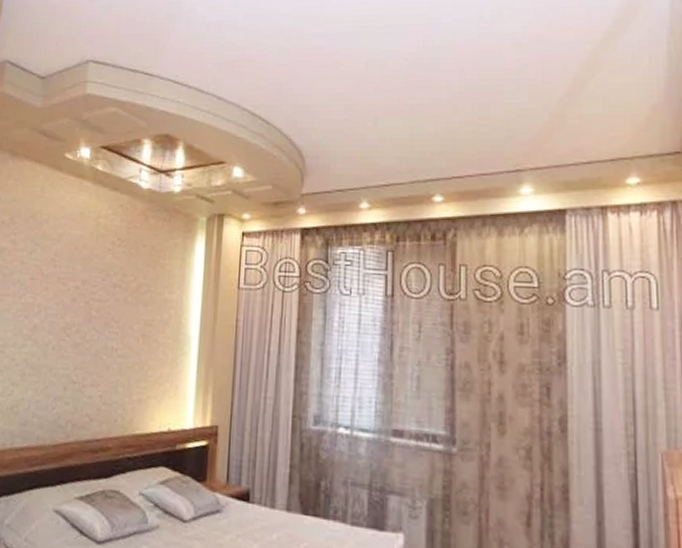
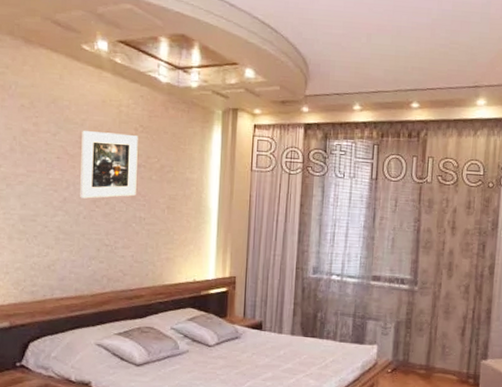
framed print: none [50,247,115,326] -> present [80,131,138,199]

